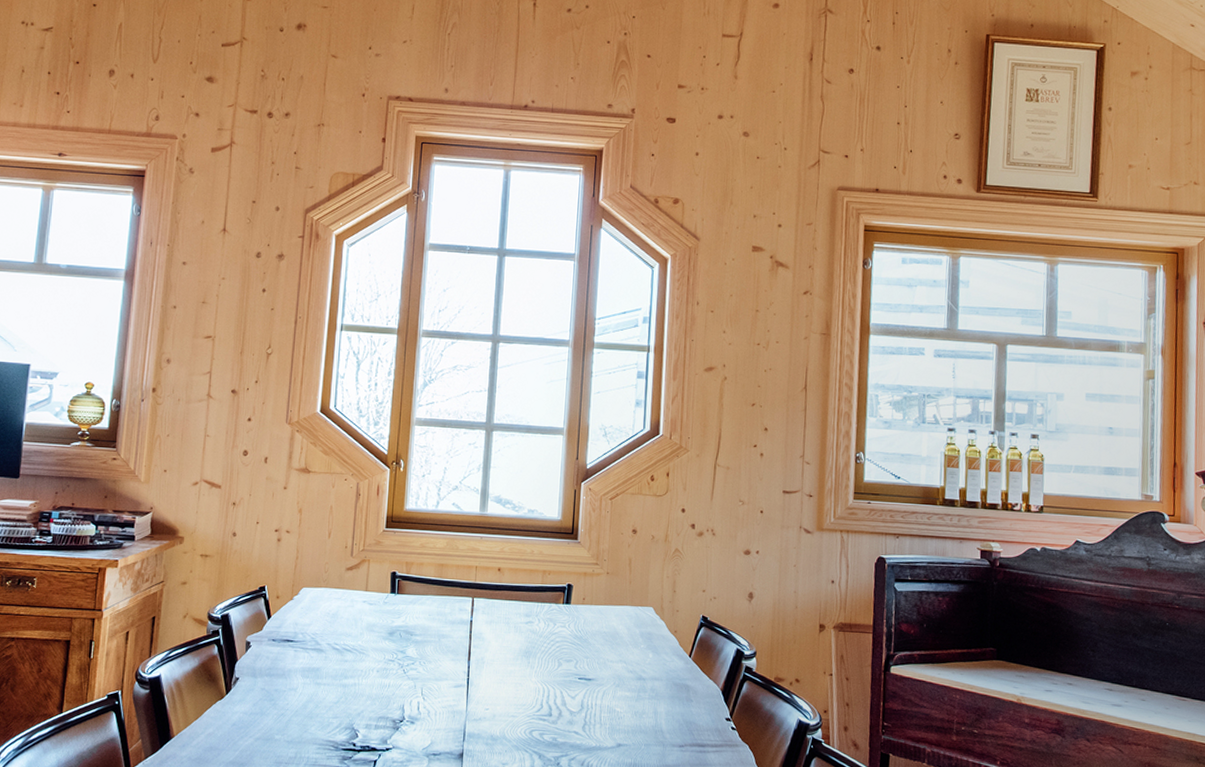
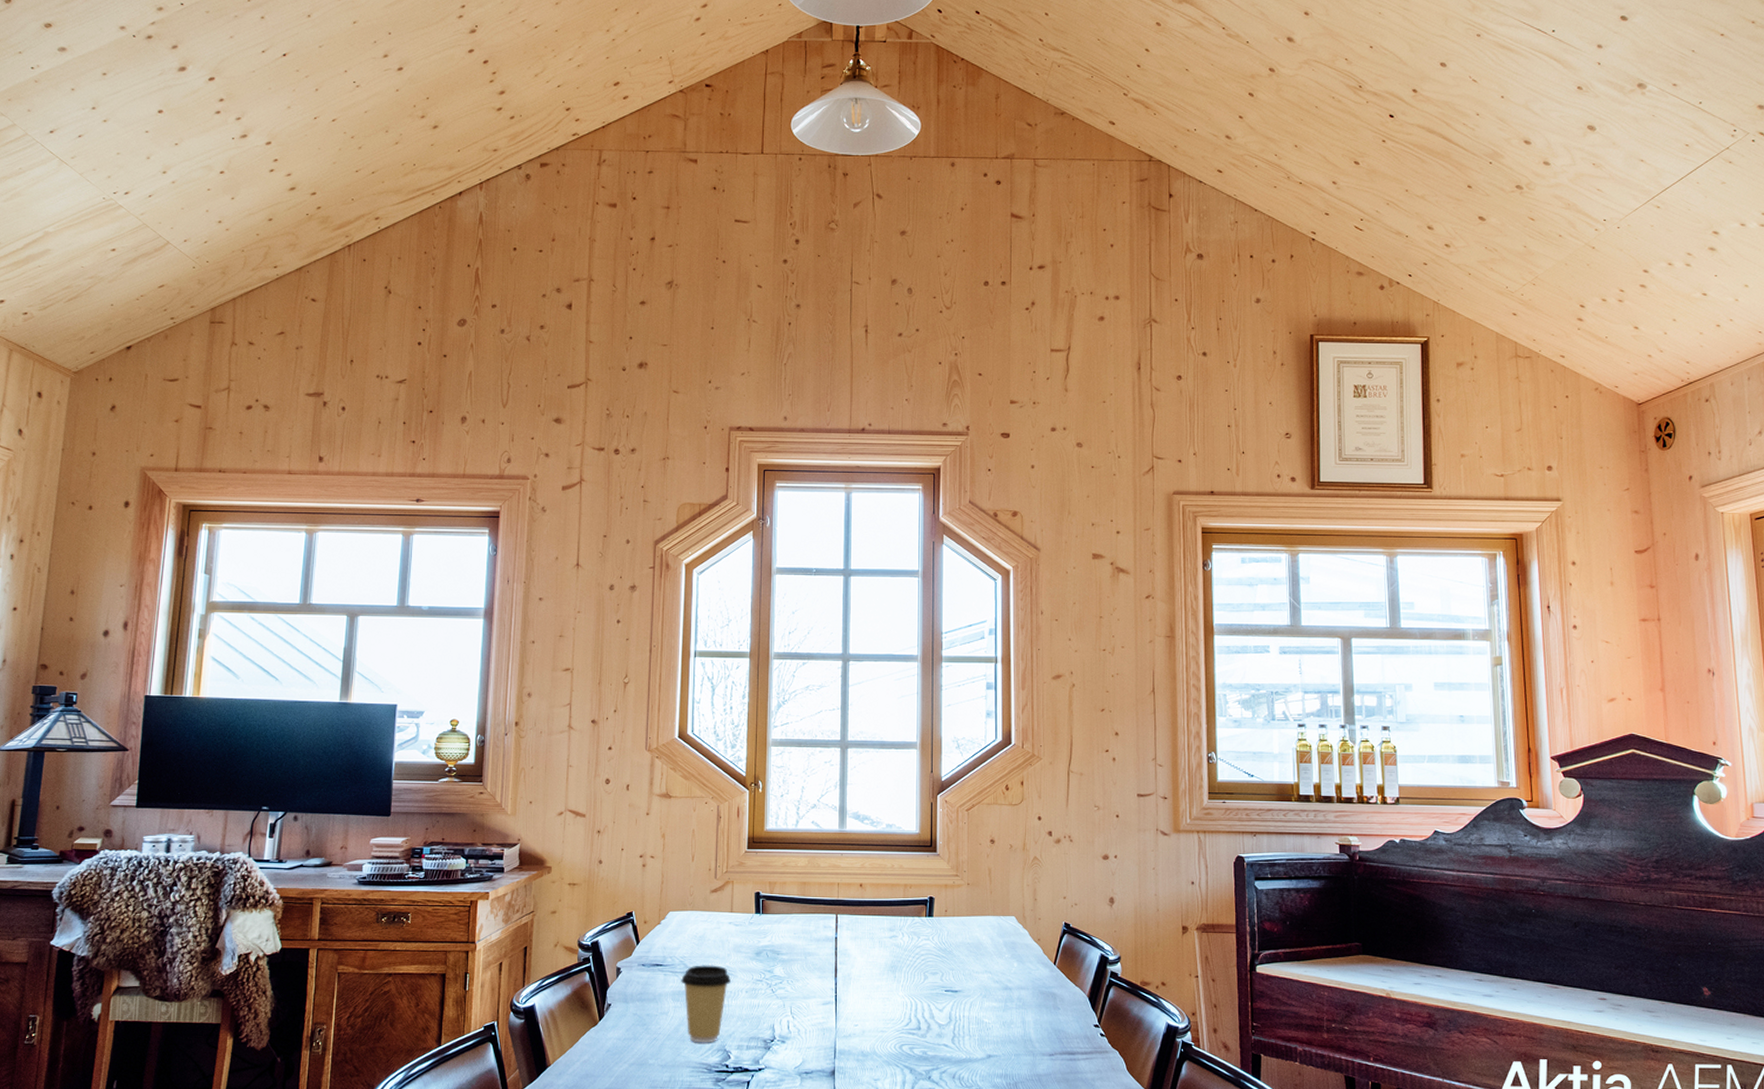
coffee cup: none [311,642,362,721] -> present [681,965,731,1043]

